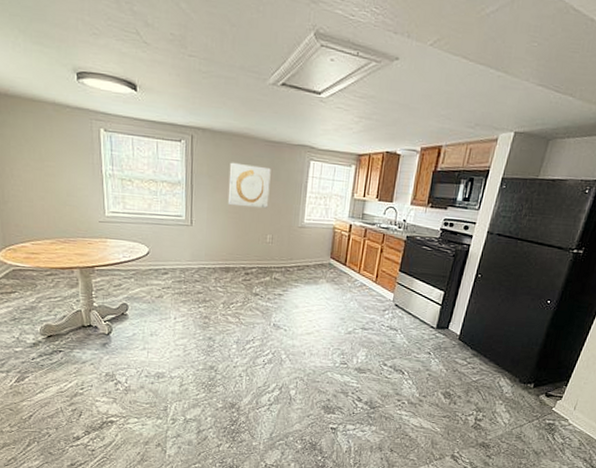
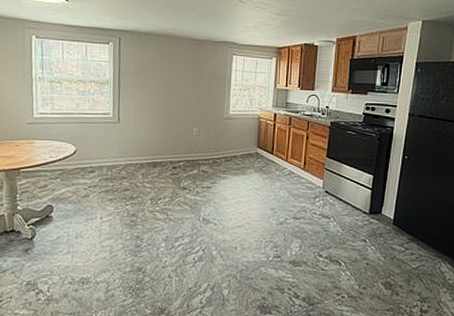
wall art: present [228,162,271,209] -> none [154,60,196,103]

